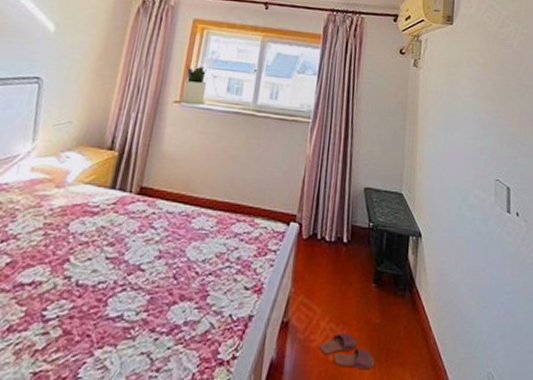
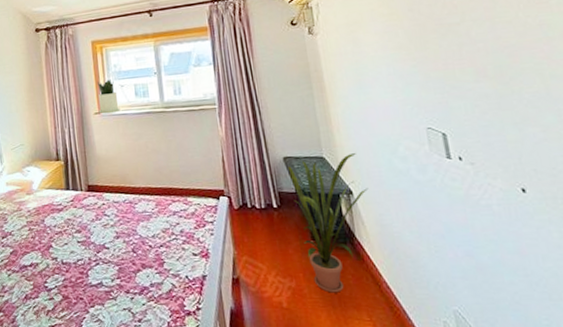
slippers: present [318,333,375,370] -> none [271,284,330,313]
house plant: none [365,193,437,346] -> present [288,153,369,293]

